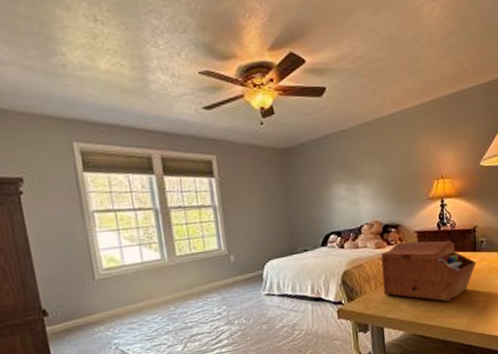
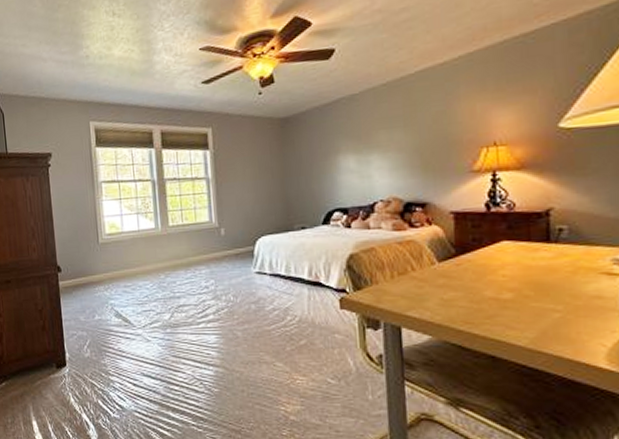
sewing box: present [381,240,476,302] -> none [400,224,550,307]

